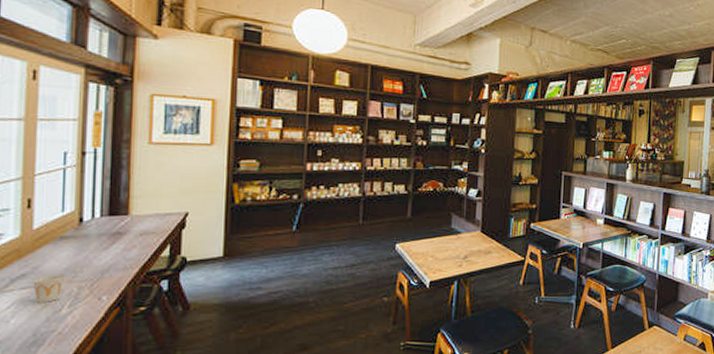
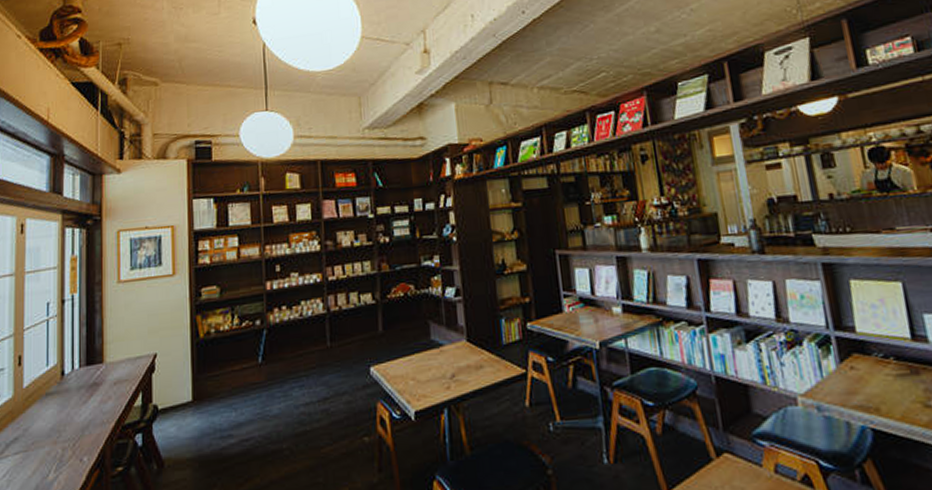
cup: present [33,274,65,304] -> none [24,434,51,470]

